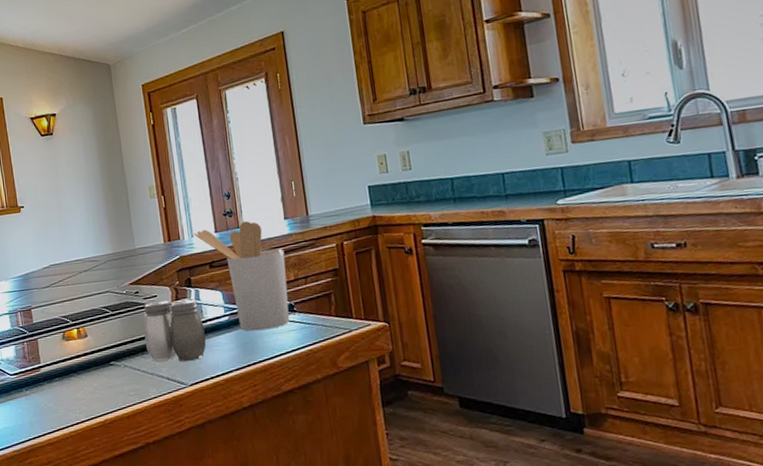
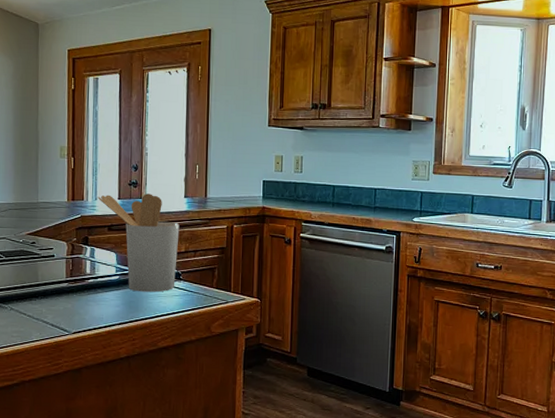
salt and pepper shaker: present [143,299,206,362] -> none [34,254,94,312]

